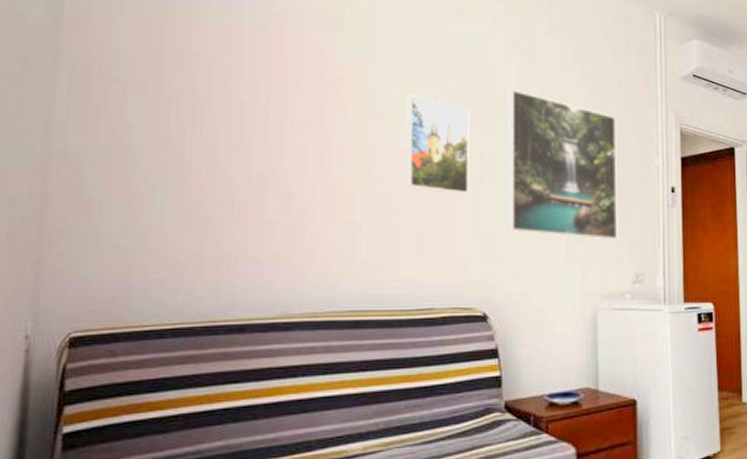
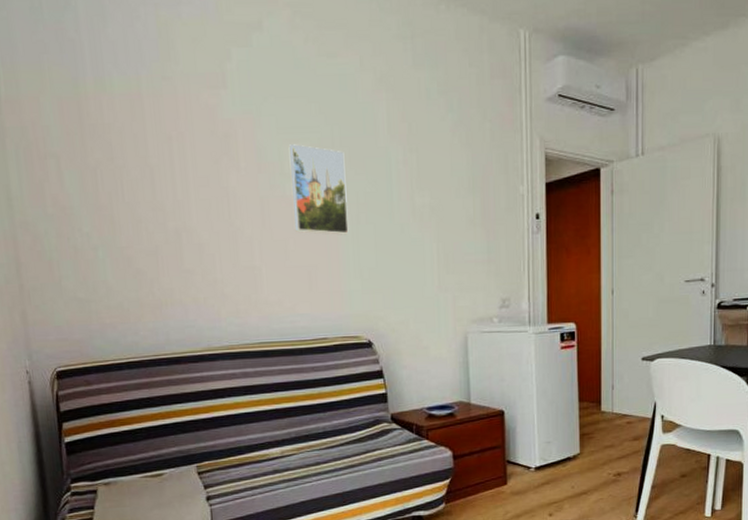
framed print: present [508,90,618,240] -> none [378,129,485,269]

